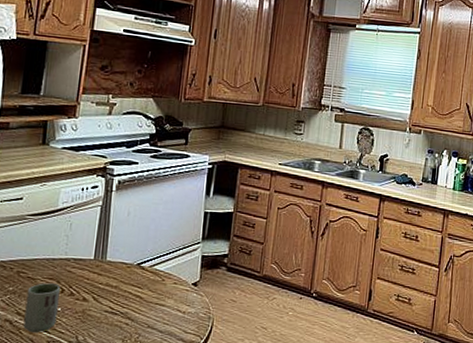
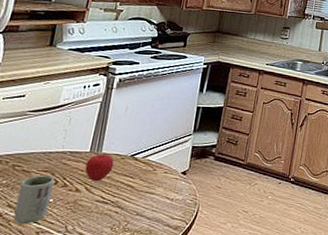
apple: none [90,262,120,290] -> present [85,154,115,181]

